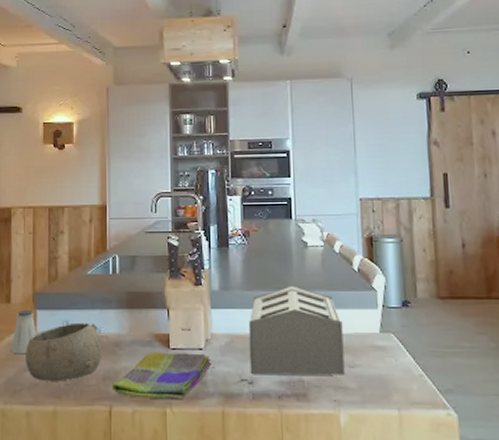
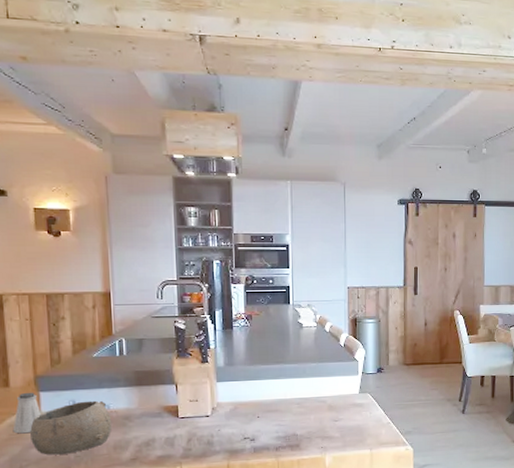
dish towel: present [112,352,212,401] -> none [124,420,218,461]
toaster: present [248,285,345,375] -> none [250,360,331,433]

